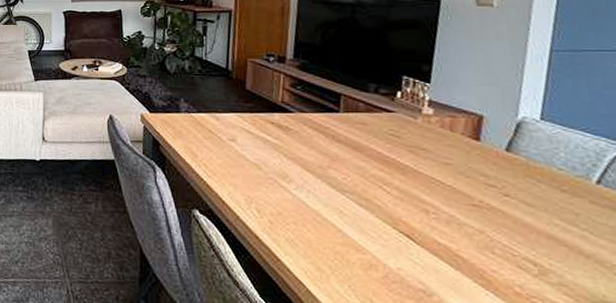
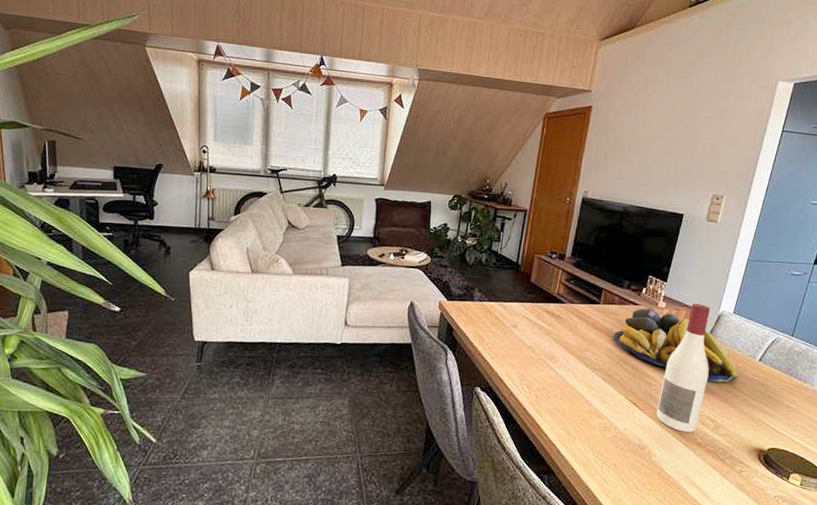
fruit bowl: none [364,116,565,213] -> present [613,308,738,383]
wine bottle: none [442,108,517,278] -> present [656,303,710,433]

